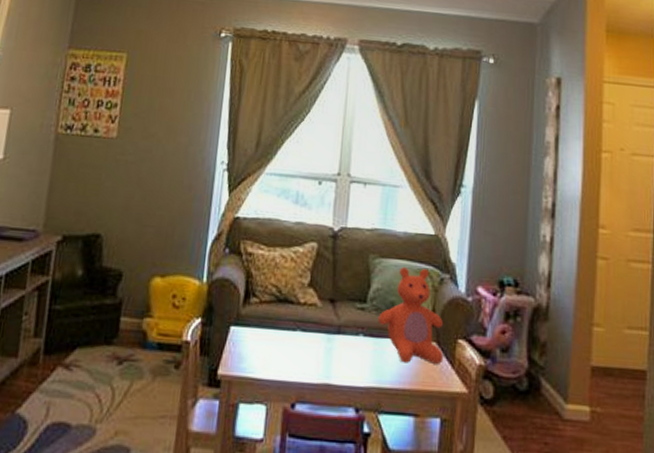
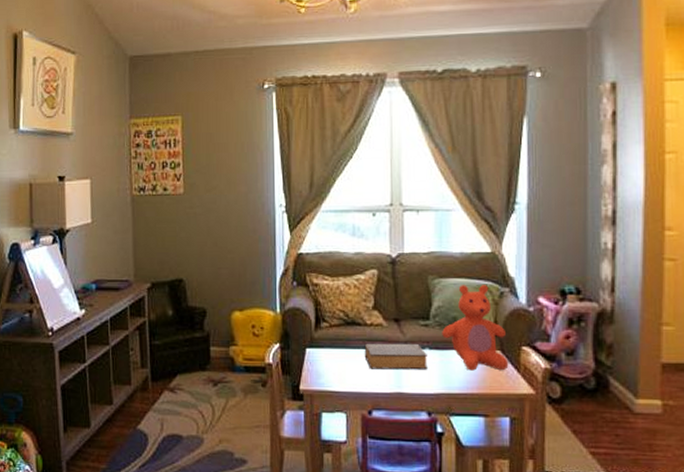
book: none [293,325,361,360] -> present [364,344,427,370]

